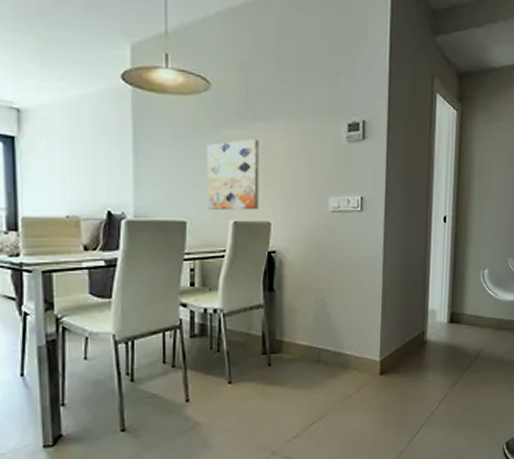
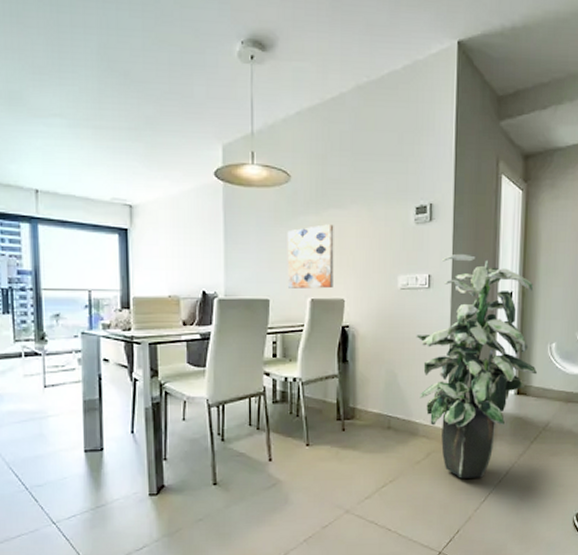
indoor plant: none [347,175,471,412] -> present [416,253,538,478]

